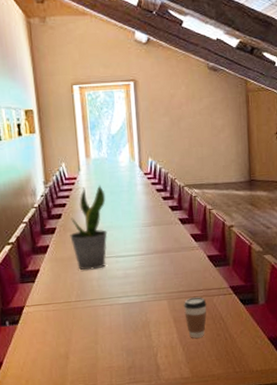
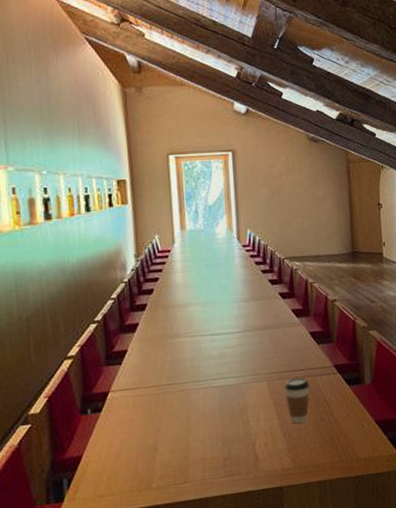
potted plant: present [70,185,108,271] -> none [162,258,203,350]

